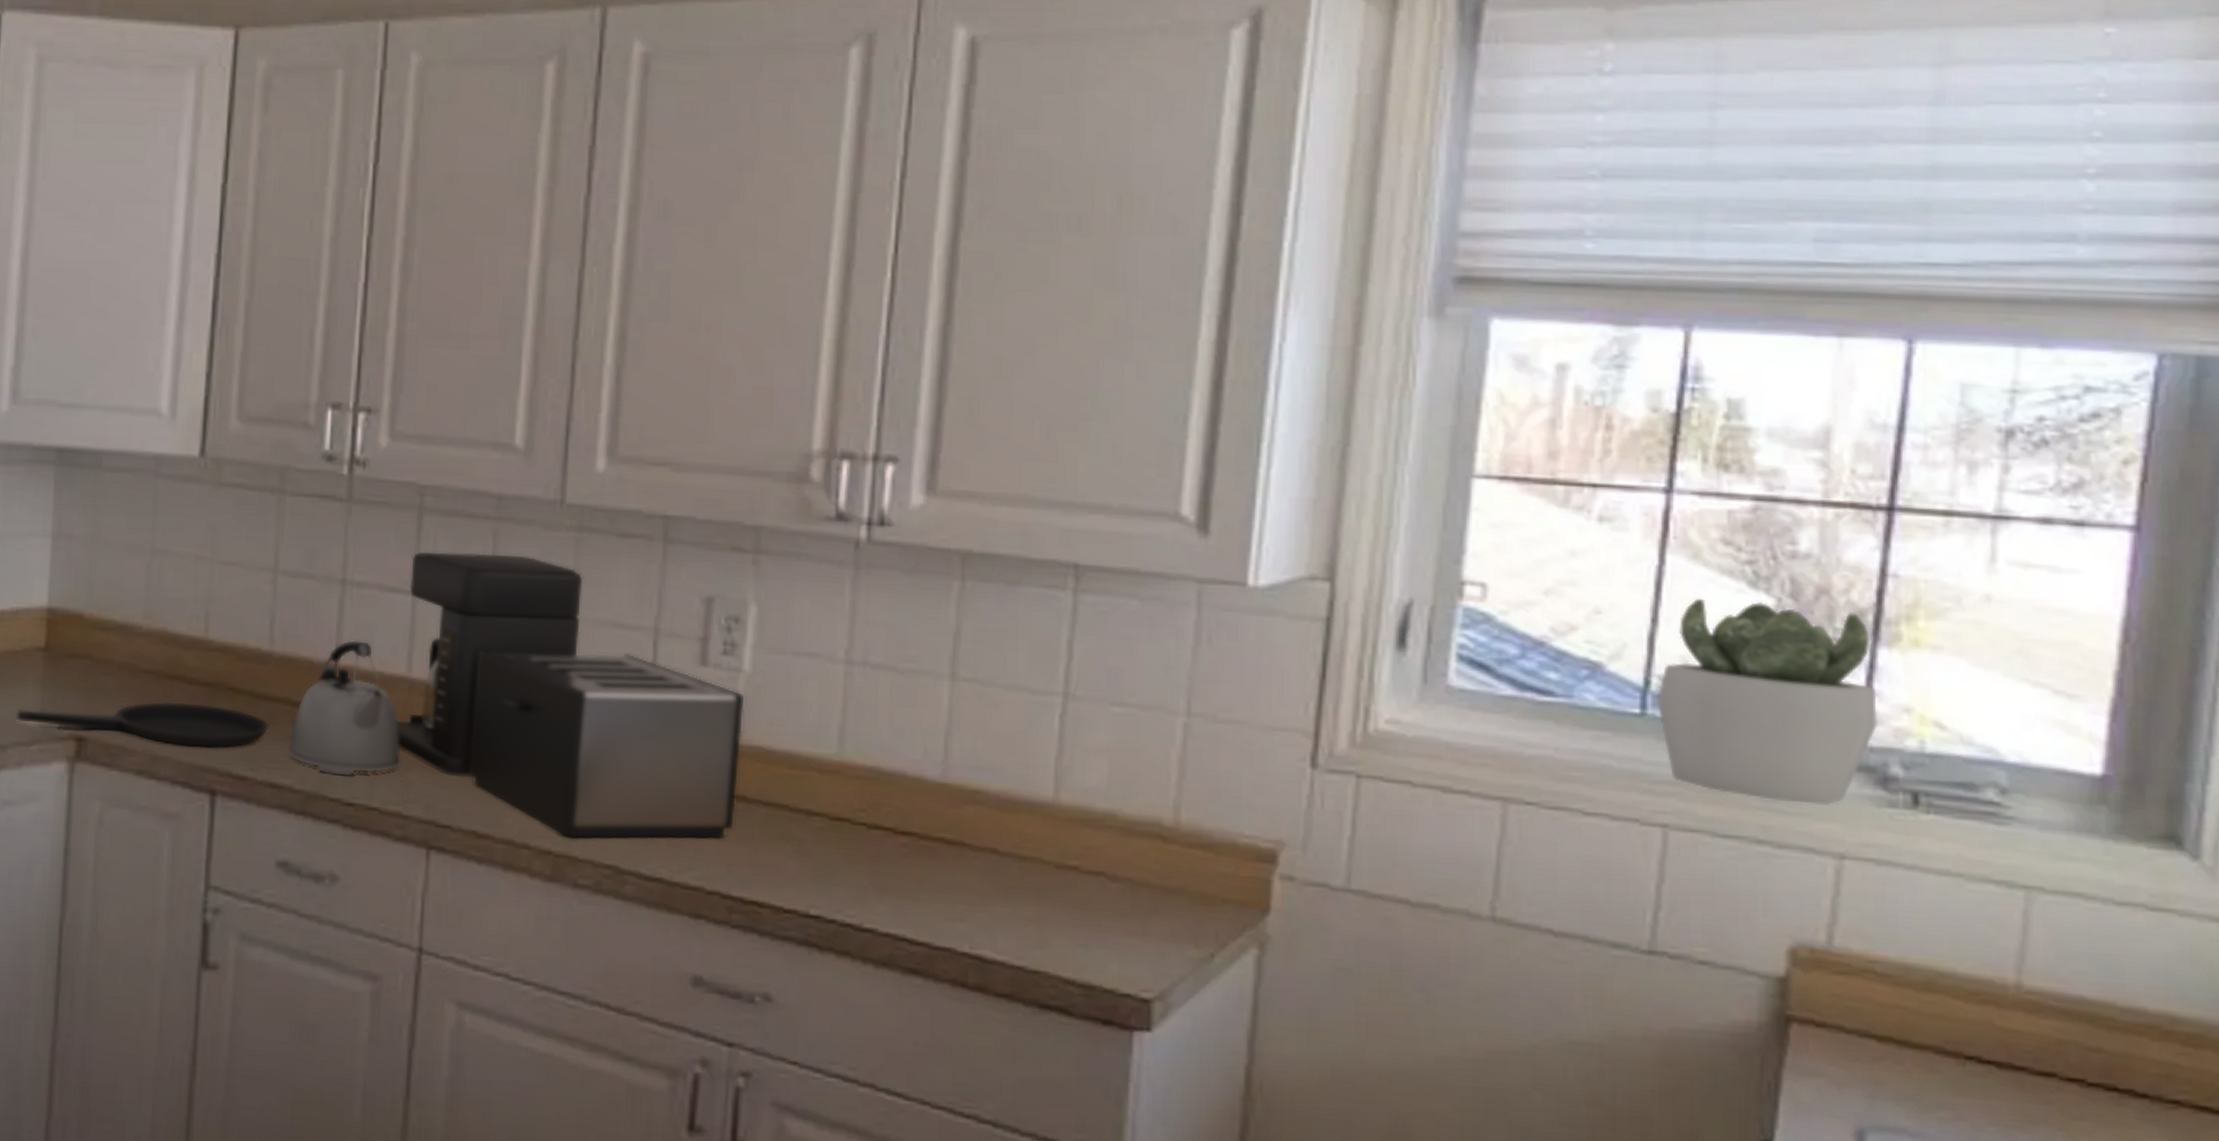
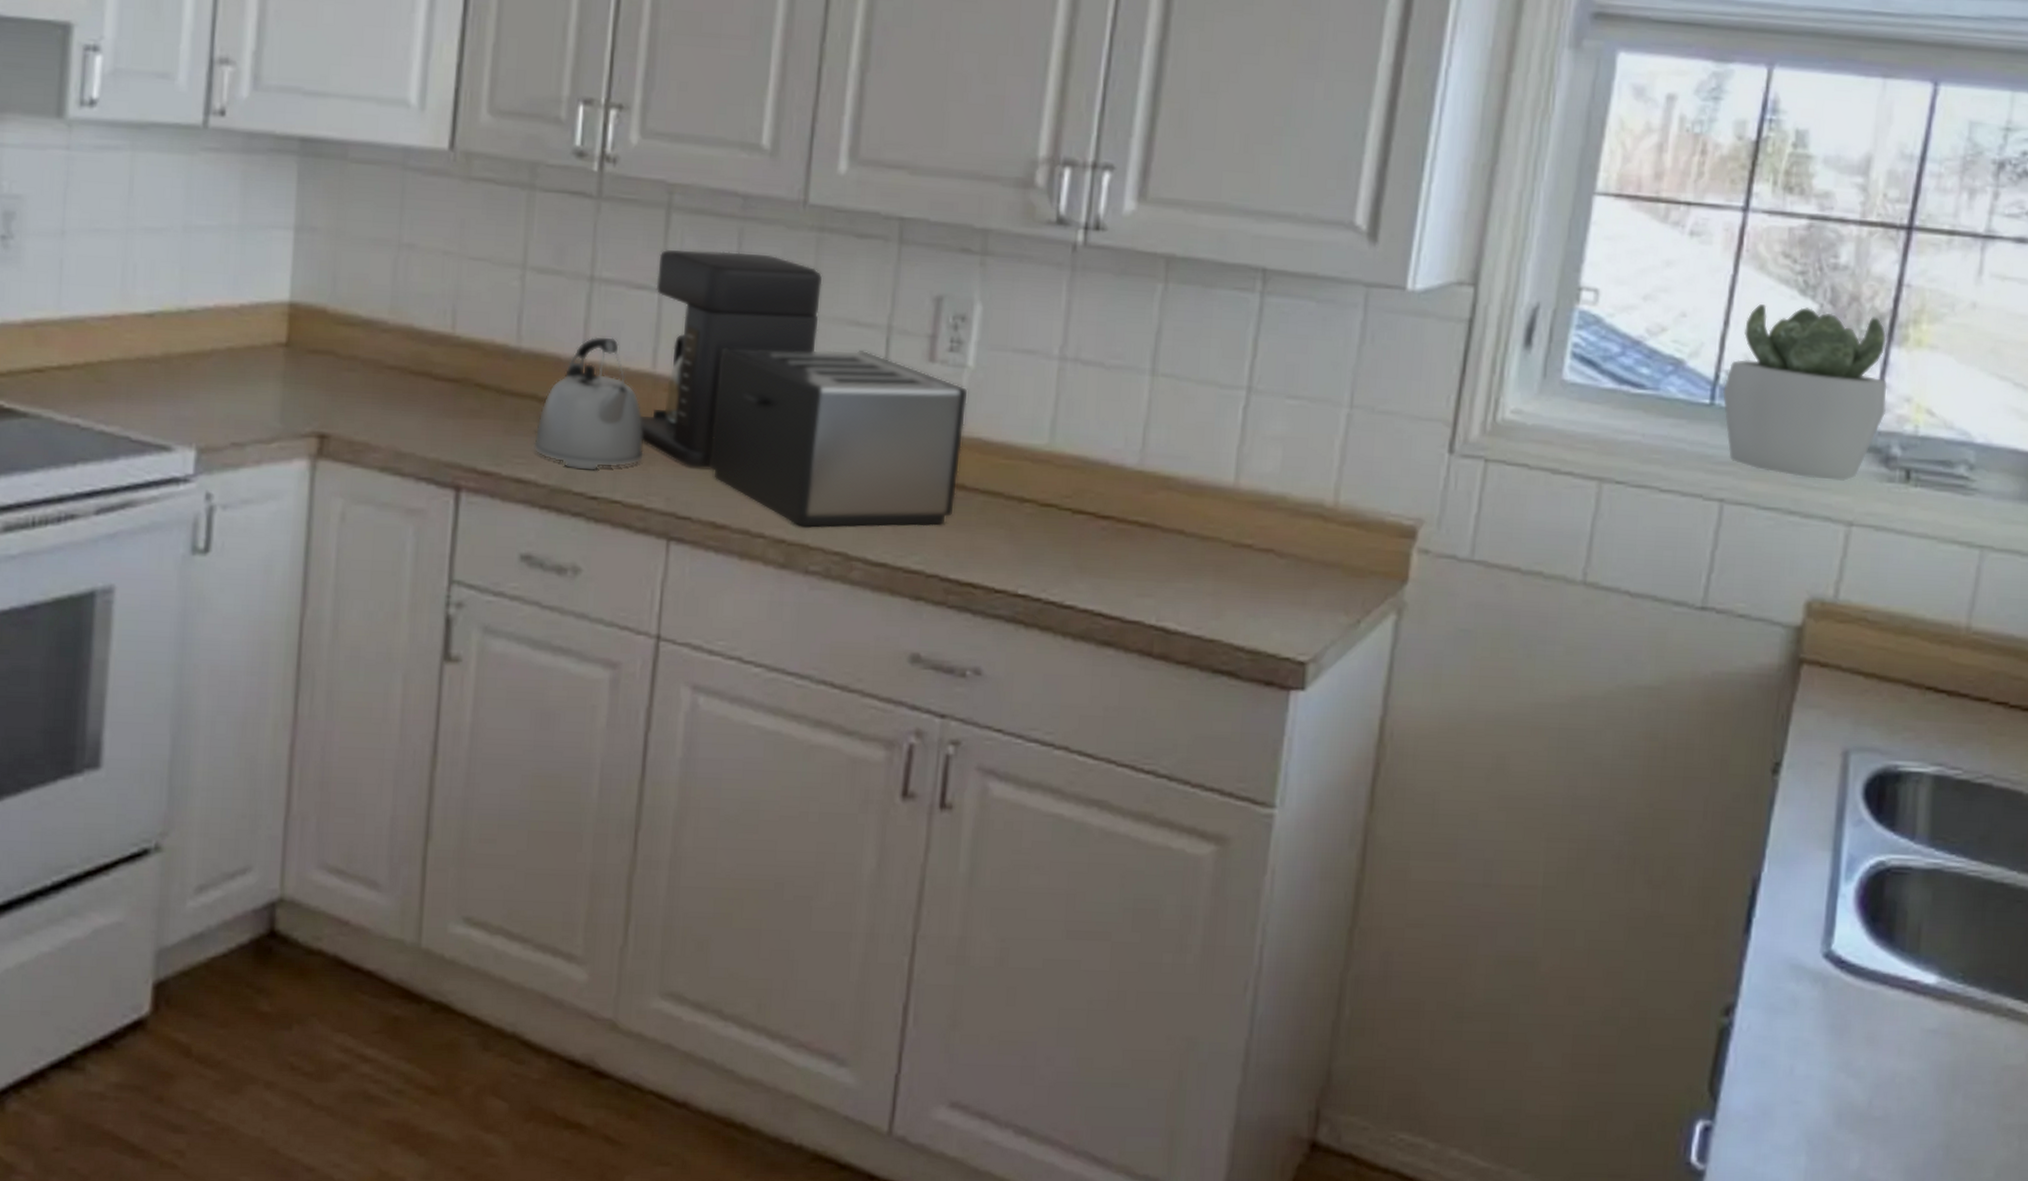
frying pan: present [15,701,269,749] -> none [255,398,515,444]

